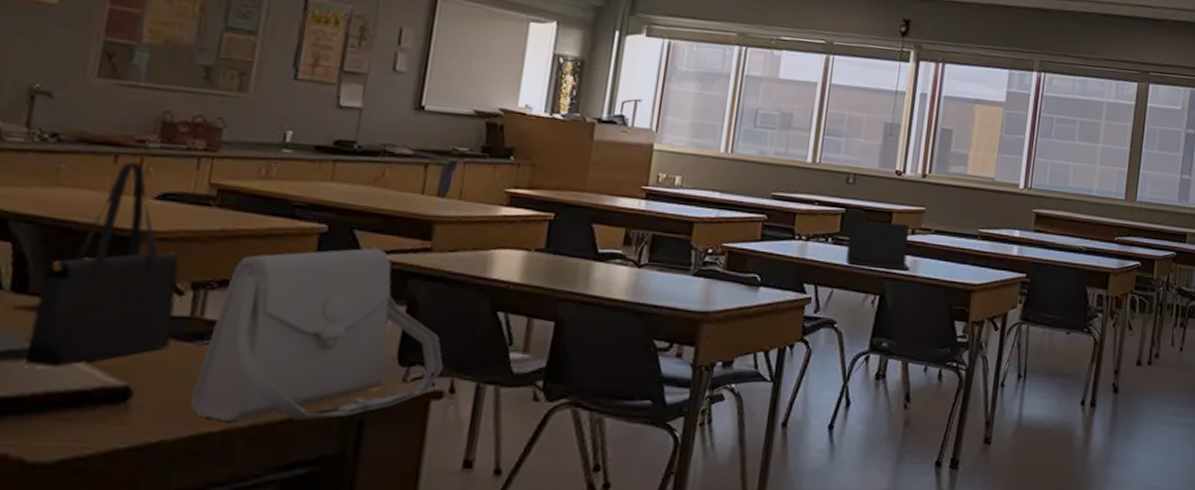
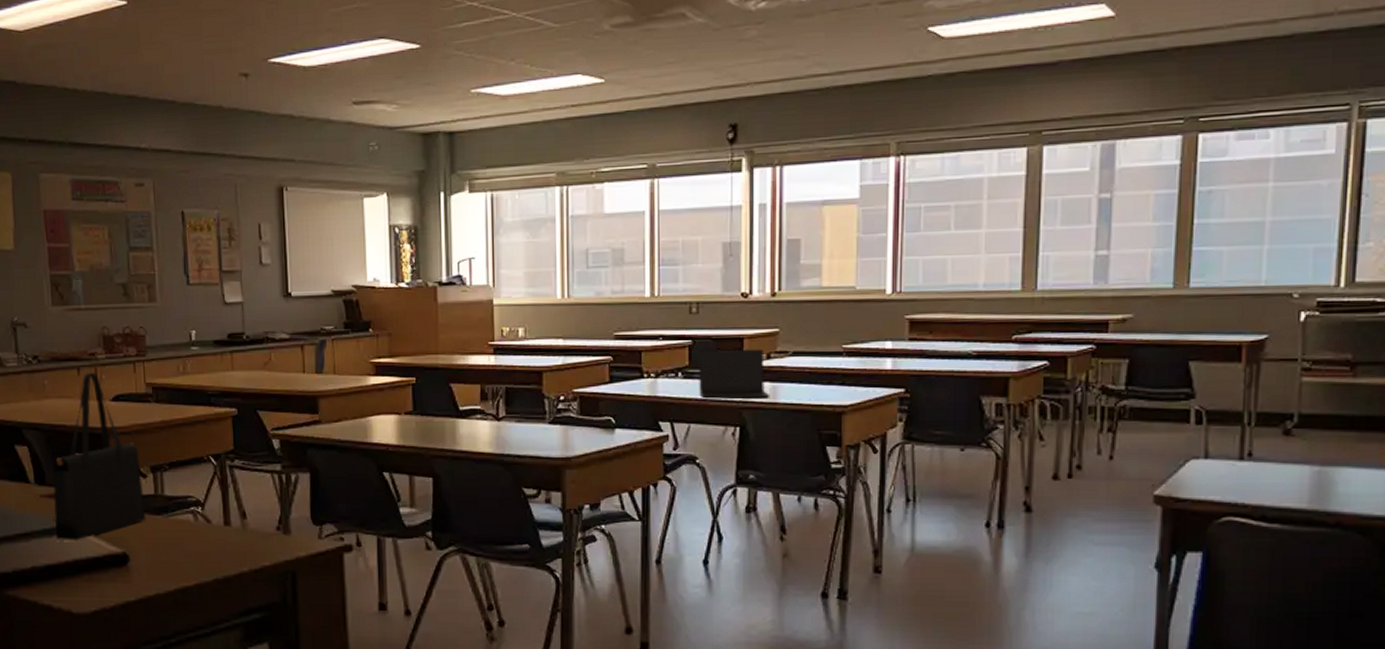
shoulder bag: present [190,248,443,423] -> none [169,425,348,578]

